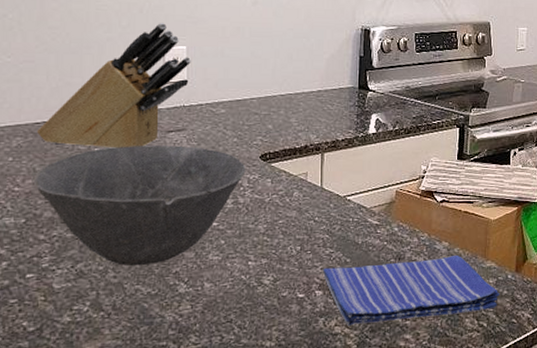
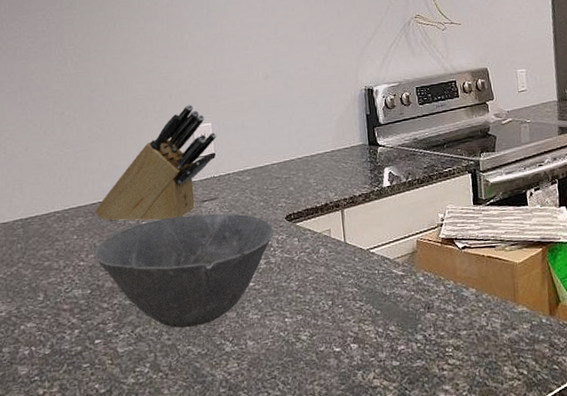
dish towel: present [322,254,500,326] -> none [354,301,536,378]

